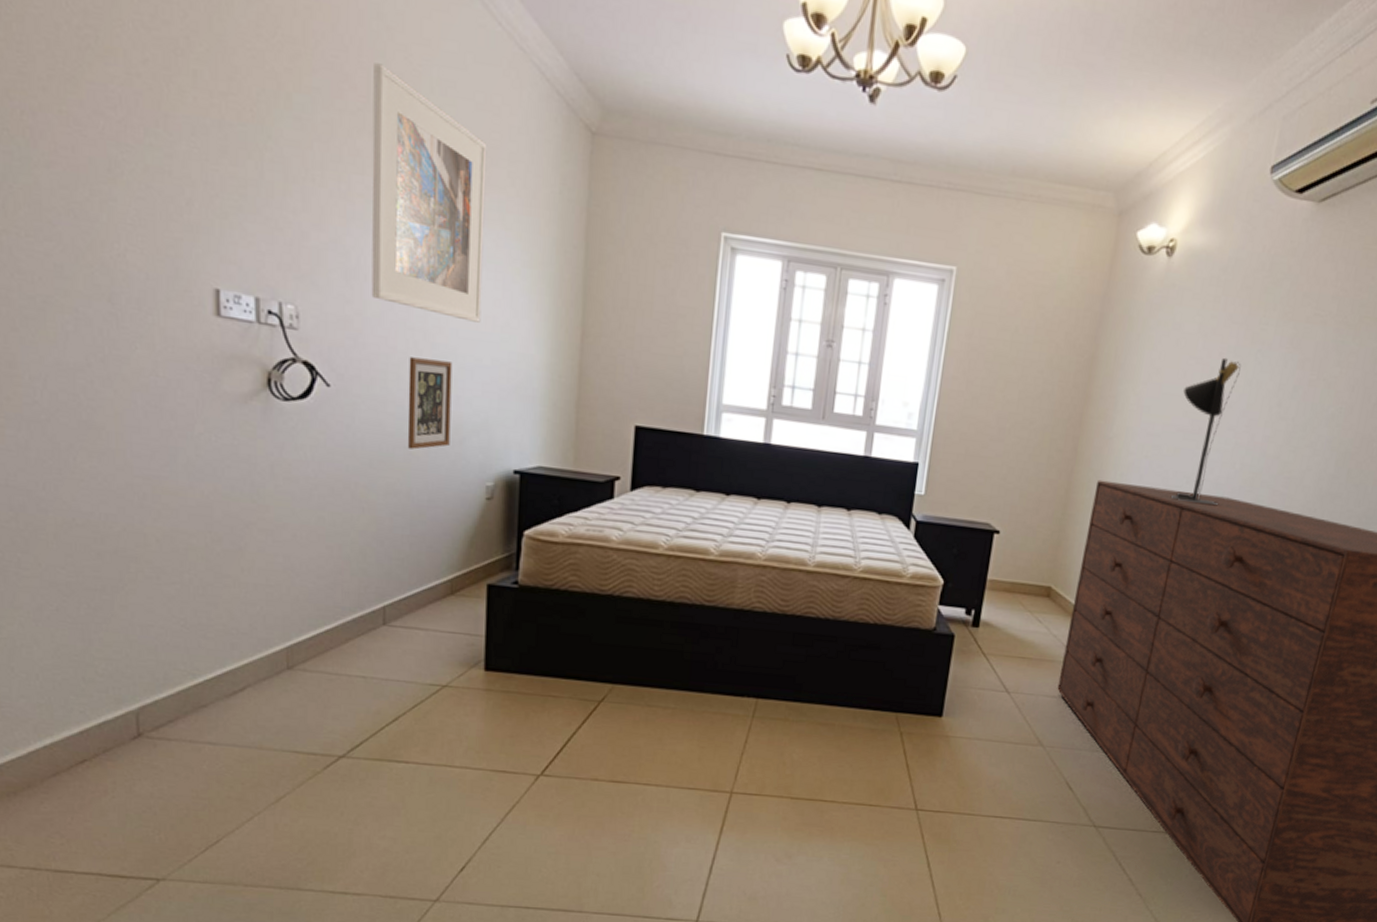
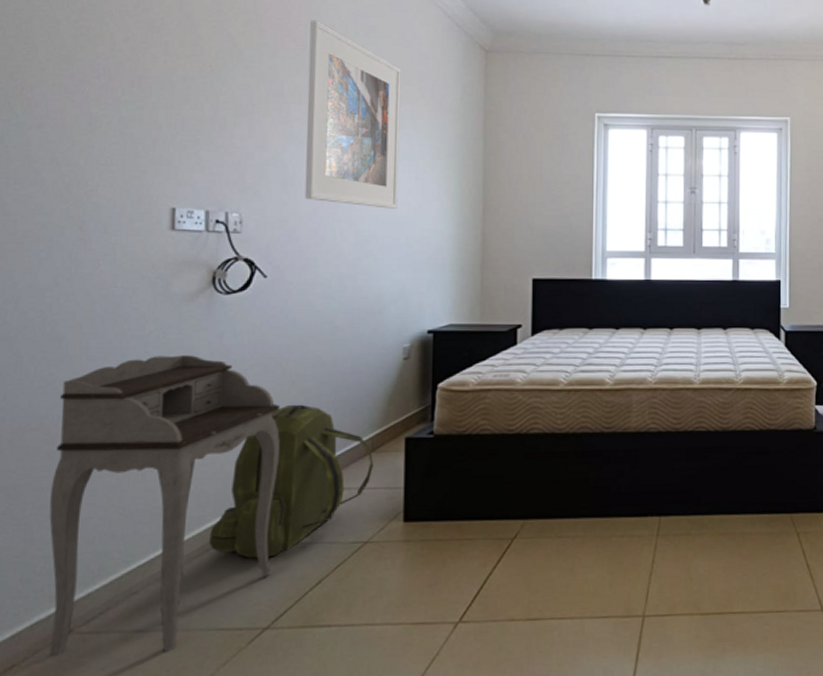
desk: none [105,461,350,766] -> present [49,355,281,657]
backpack: none [279,533,452,689] -> present [209,404,373,559]
picture frame: present [407,357,453,450] -> none [333,244,373,323]

